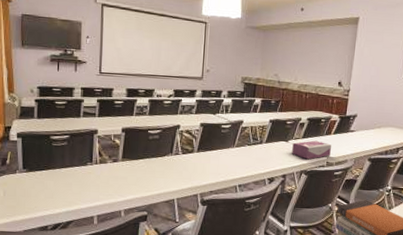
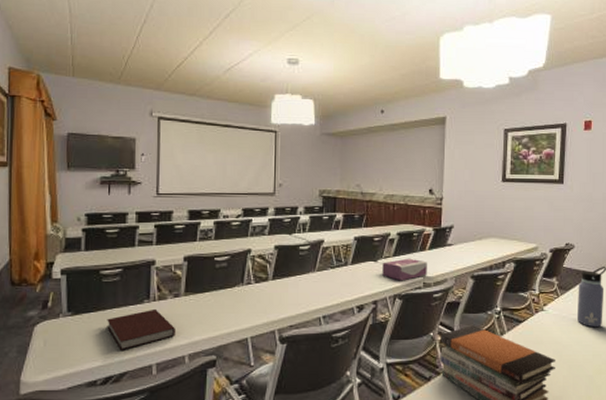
notebook: none [56,170,113,203] -> present [107,308,175,350]

